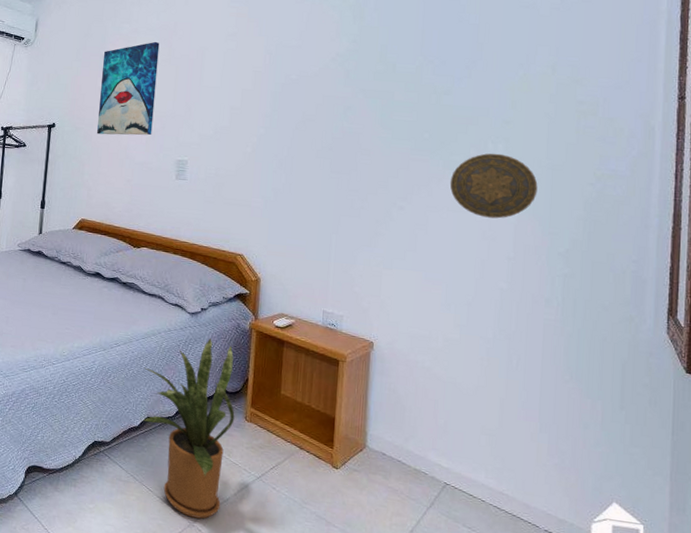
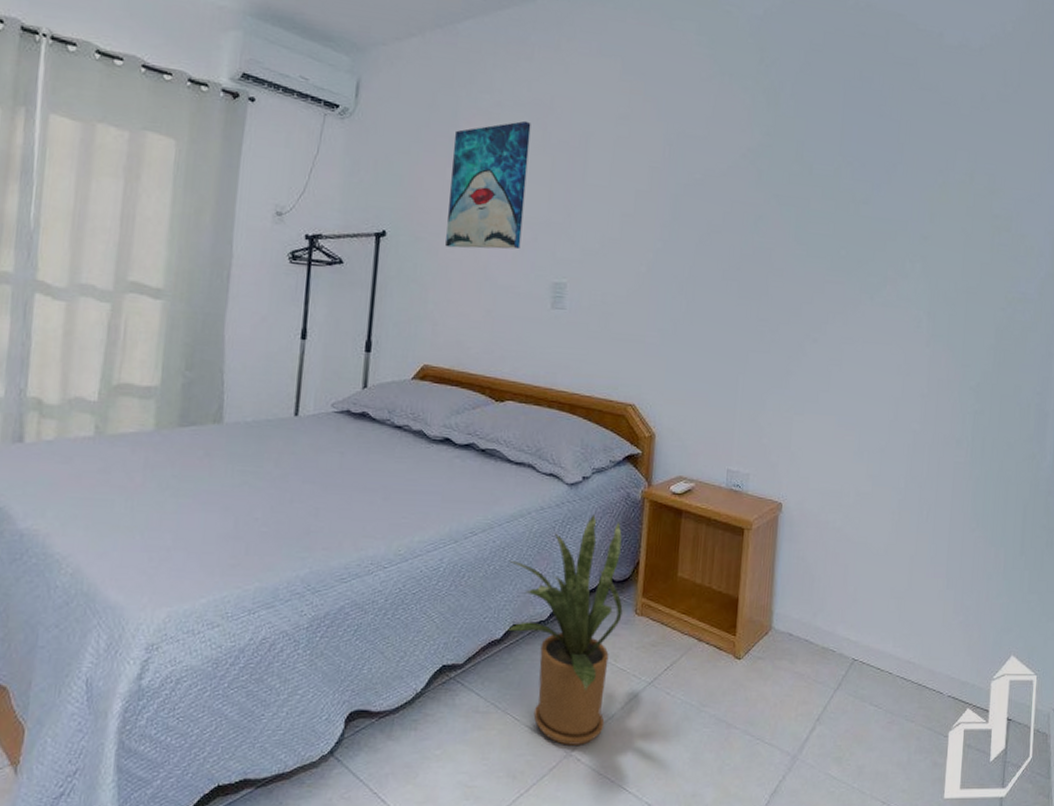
decorative plate: present [449,153,538,219] -> none [866,274,953,350]

